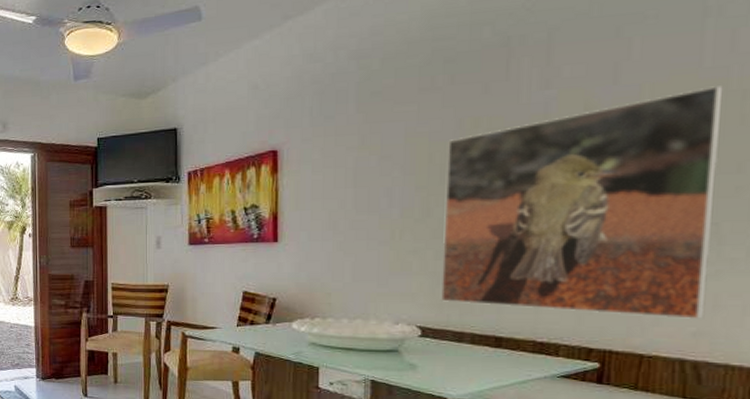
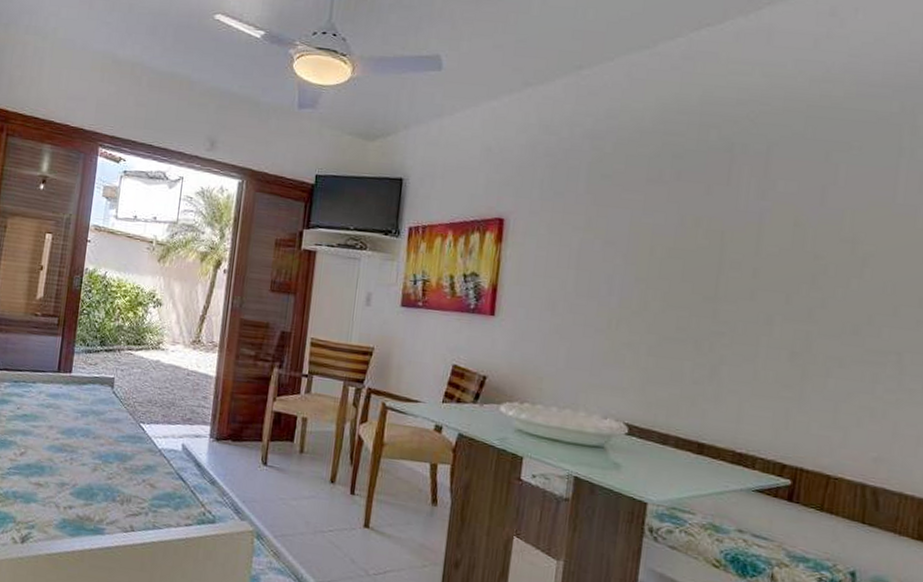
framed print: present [441,84,723,320] -> none [650,221,911,446]

